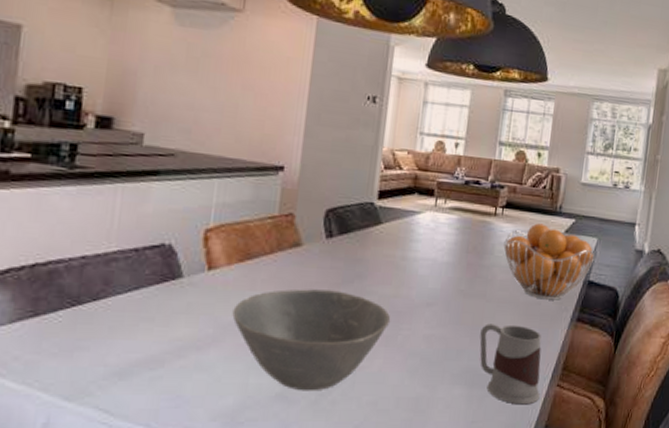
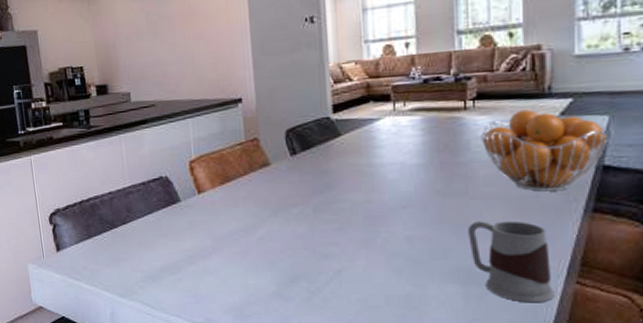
bowl: present [232,289,391,391] -> none [224,201,367,290]

